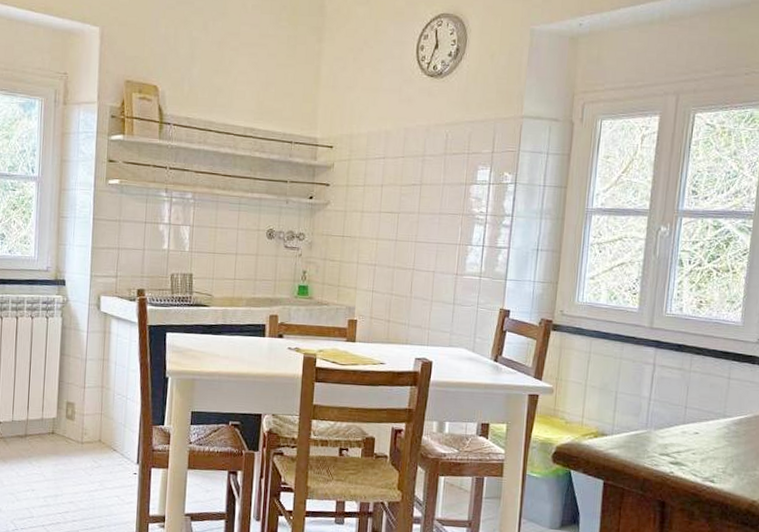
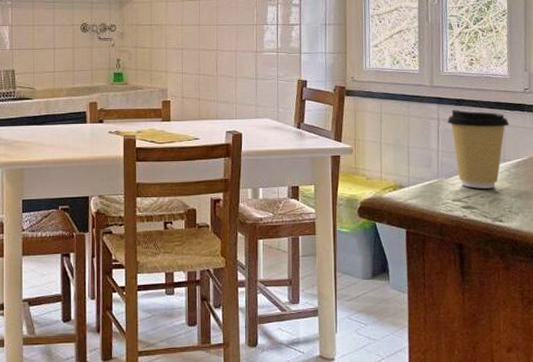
coffee cup: none [664,355,735,446] -> present [447,109,509,189]

